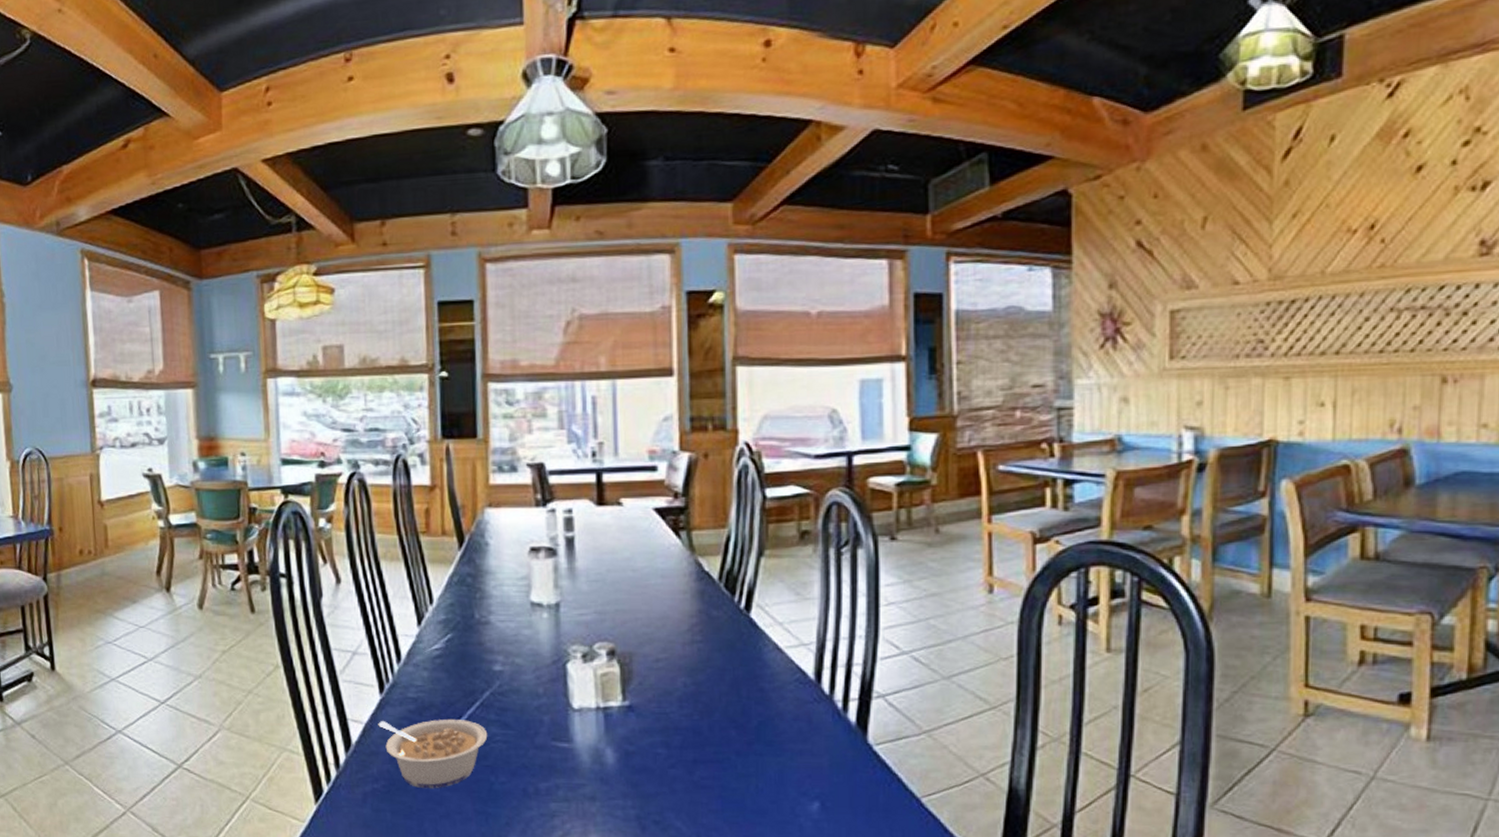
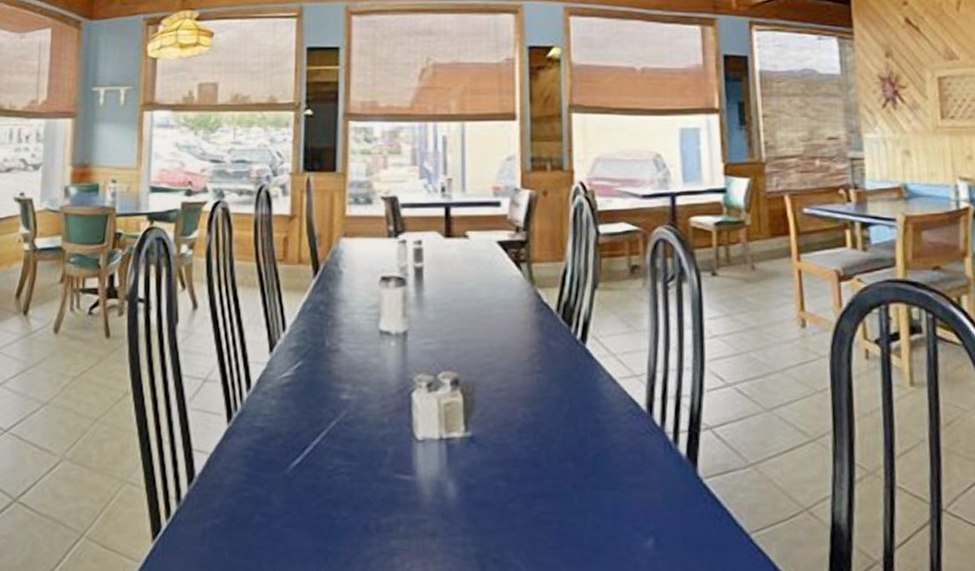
legume: present [378,718,488,789] -> none [223,449,332,525]

